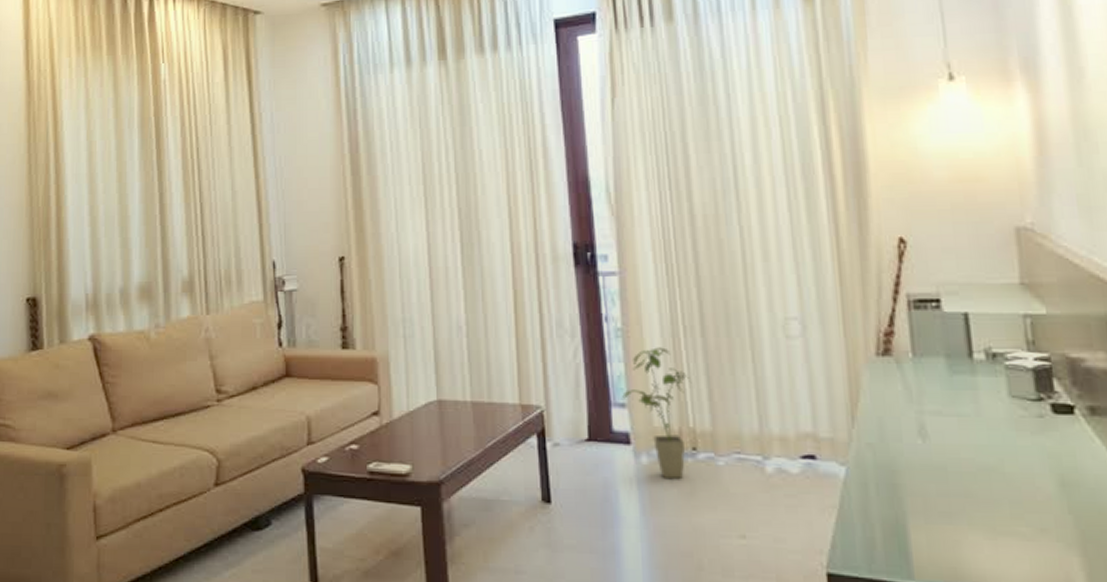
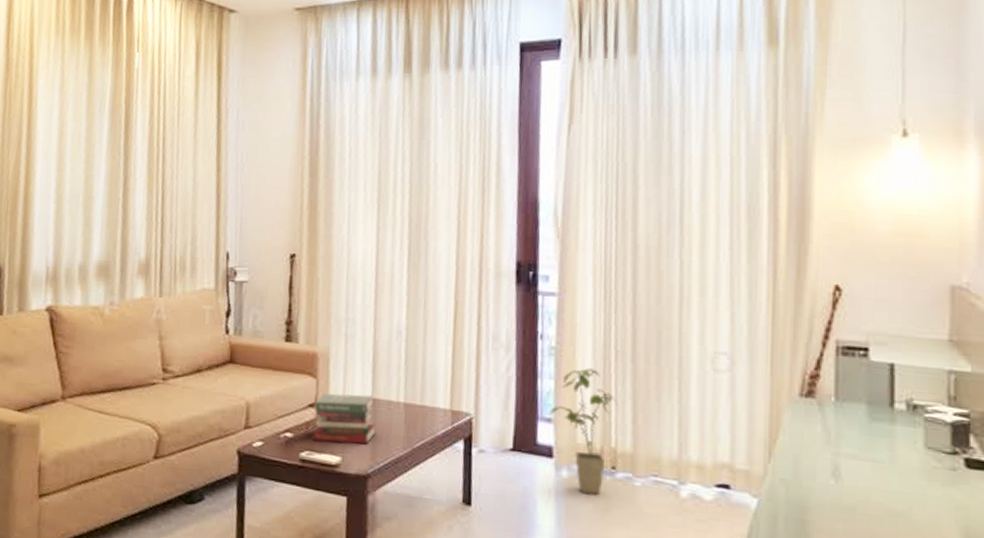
books: none [378,397,445,452] -> present [312,393,376,445]

